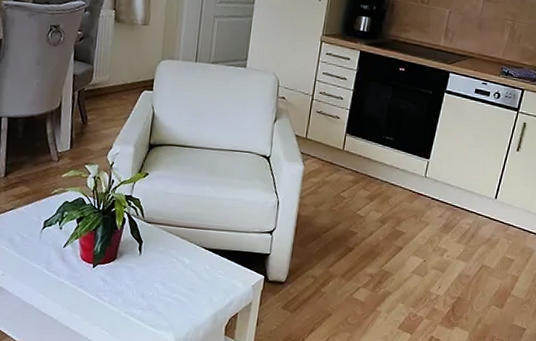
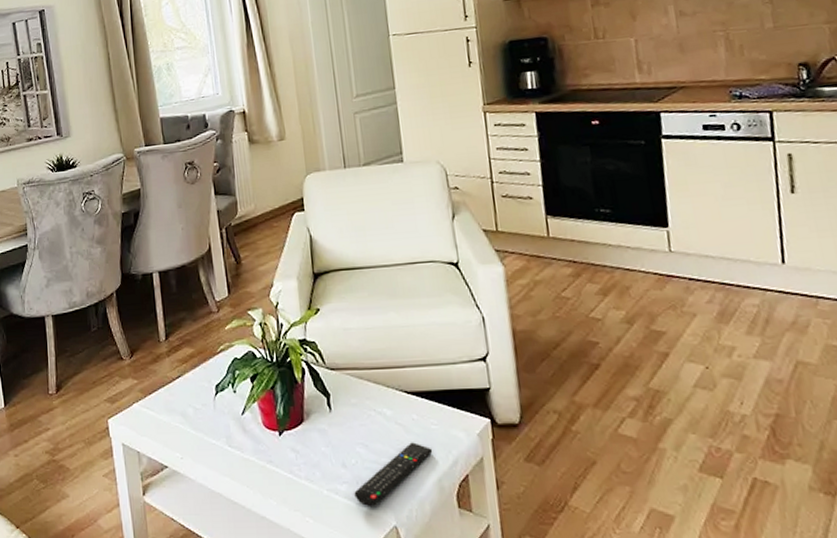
remote control: none [146,285,215,328] -> present [354,442,433,506]

